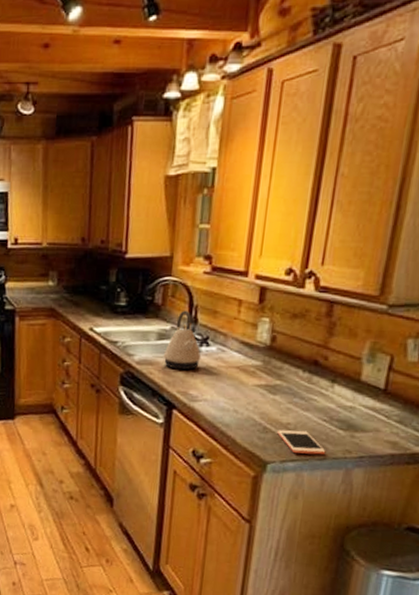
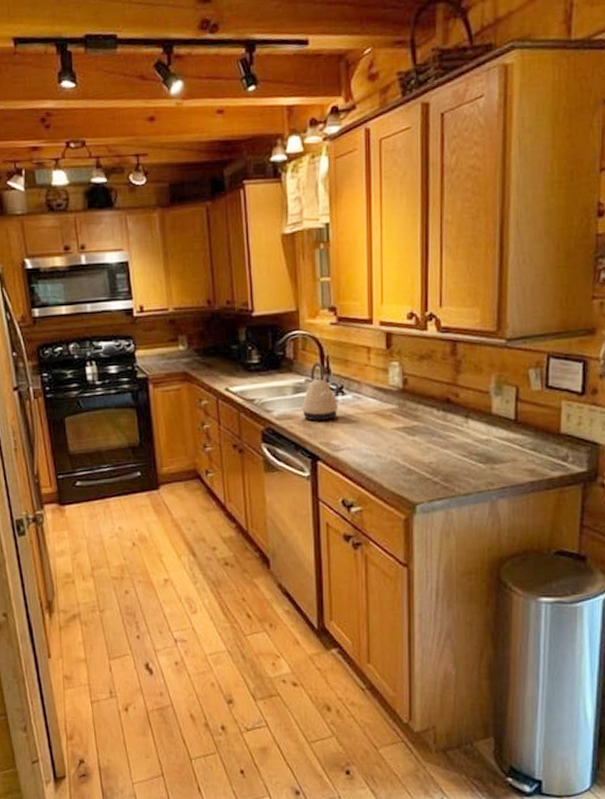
cell phone: present [277,429,326,455] -> none [421,468,470,491]

